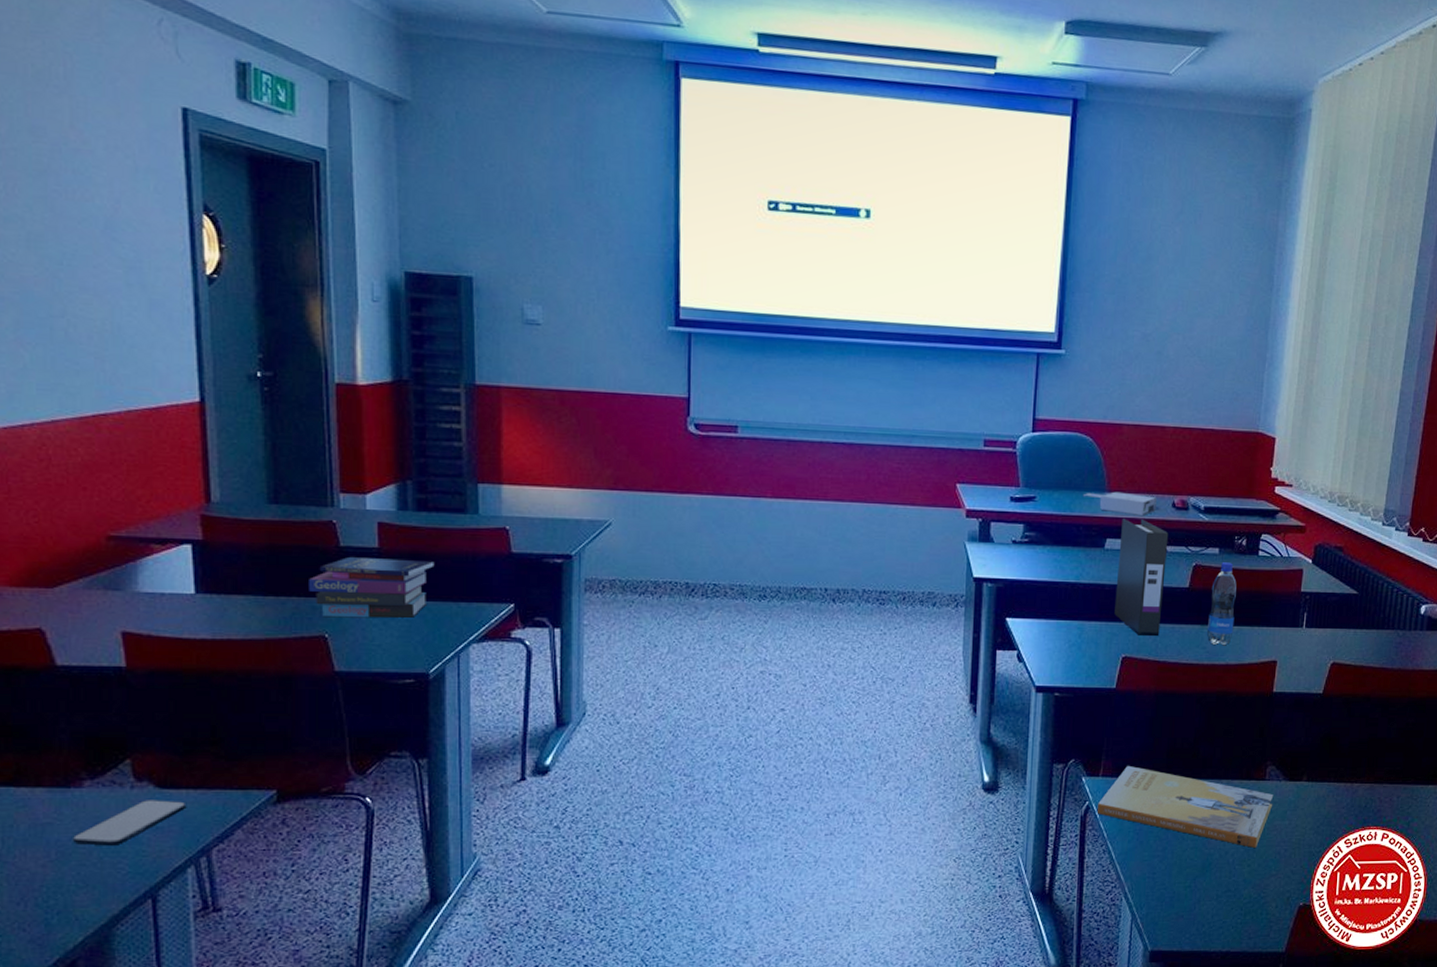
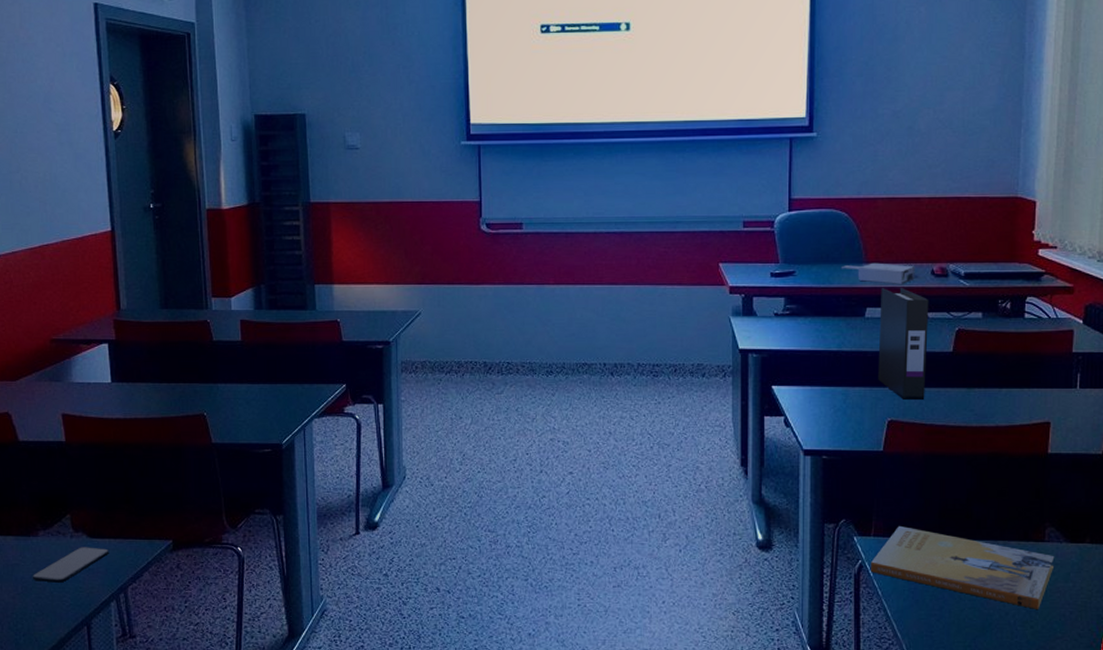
books: present [309,556,435,618] -> none [191,348,284,399]
bottle: present [1207,562,1238,646] -> none [975,326,1004,408]

